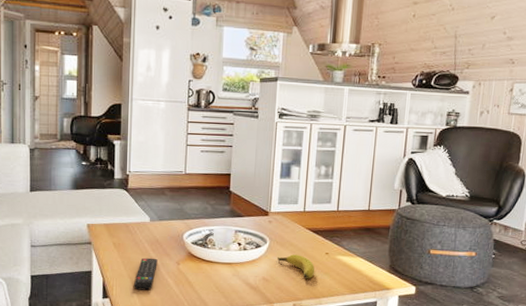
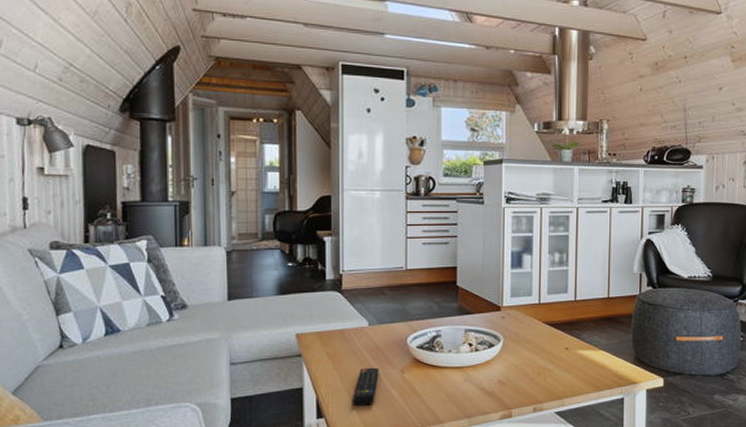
banana: present [277,254,315,279] -> none [513,352,555,379]

